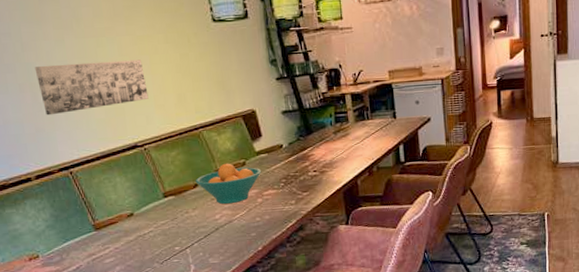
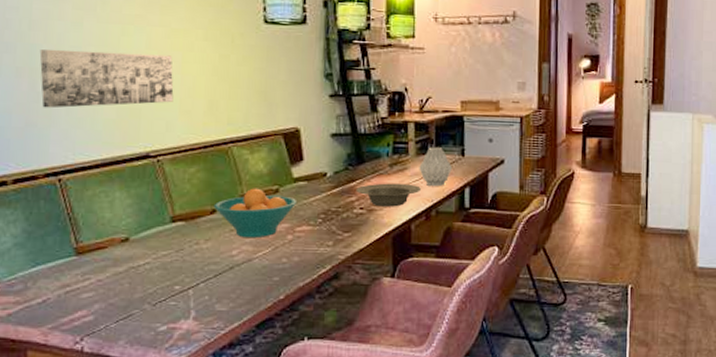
bowl: none [308,146,362,168] -> present [356,183,421,207]
vase: none [358,113,387,147] -> present [419,147,452,187]

